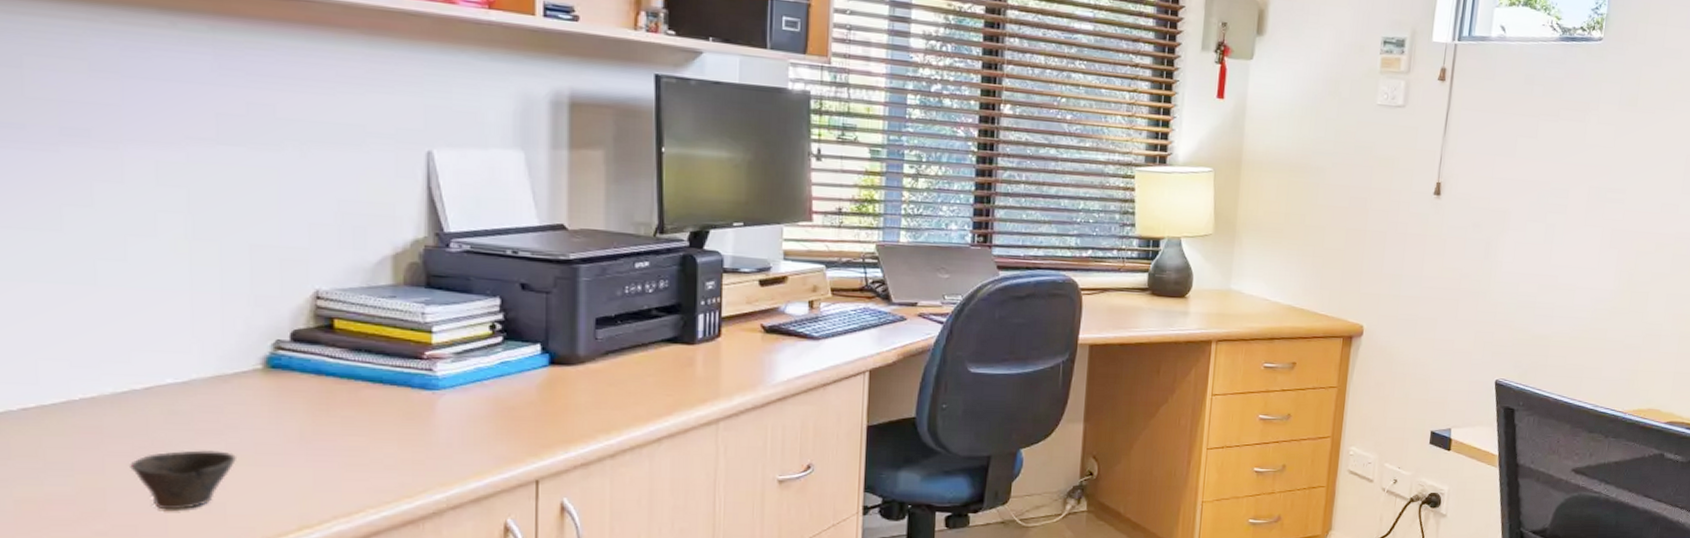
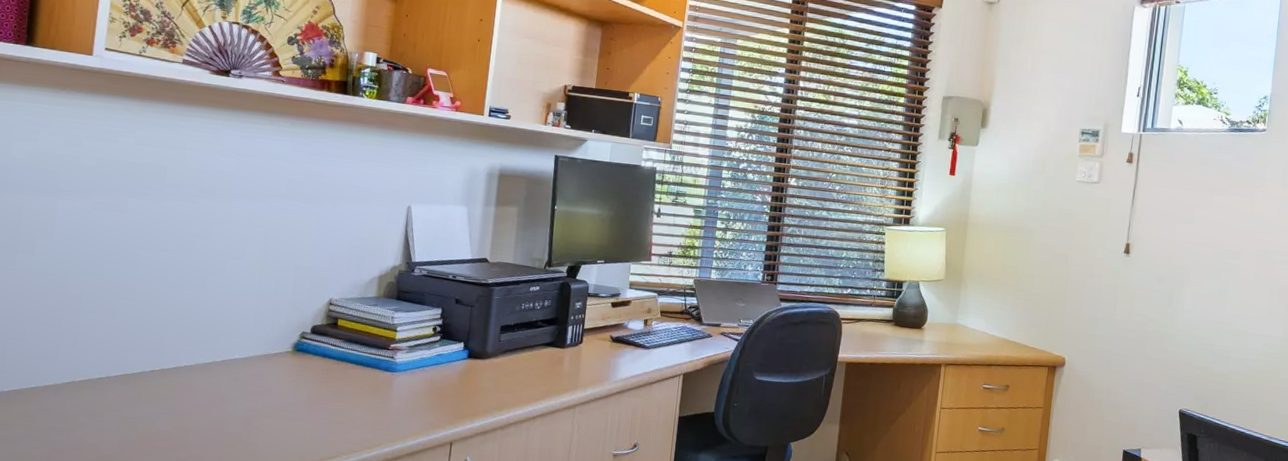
cup: present [130,450,236,510] -> none [205,405,268,447]

